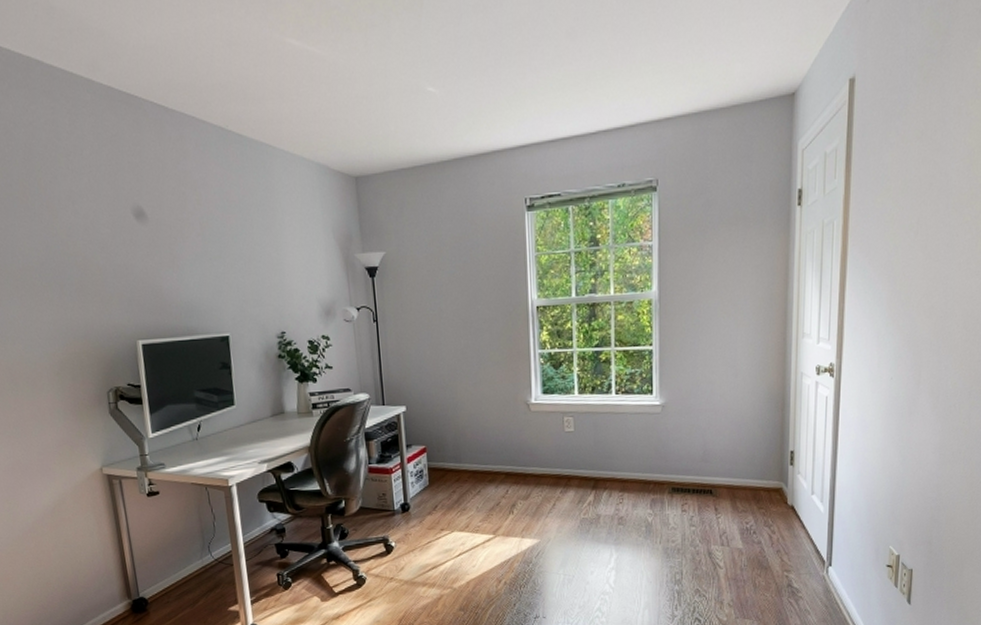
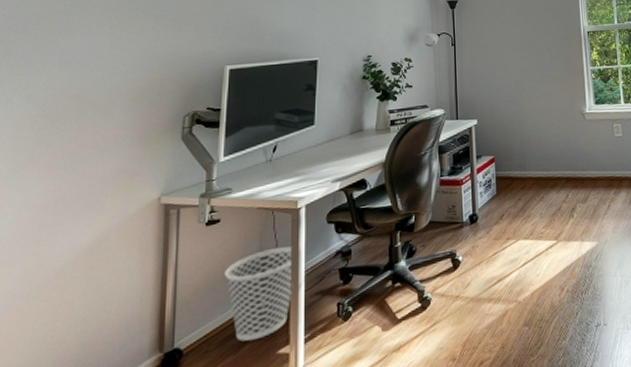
wastebasket: none [171,520,235,598] -> present [225,246,294,342]

